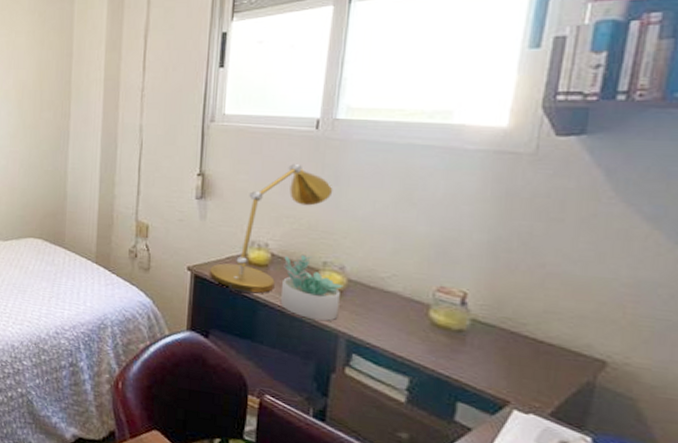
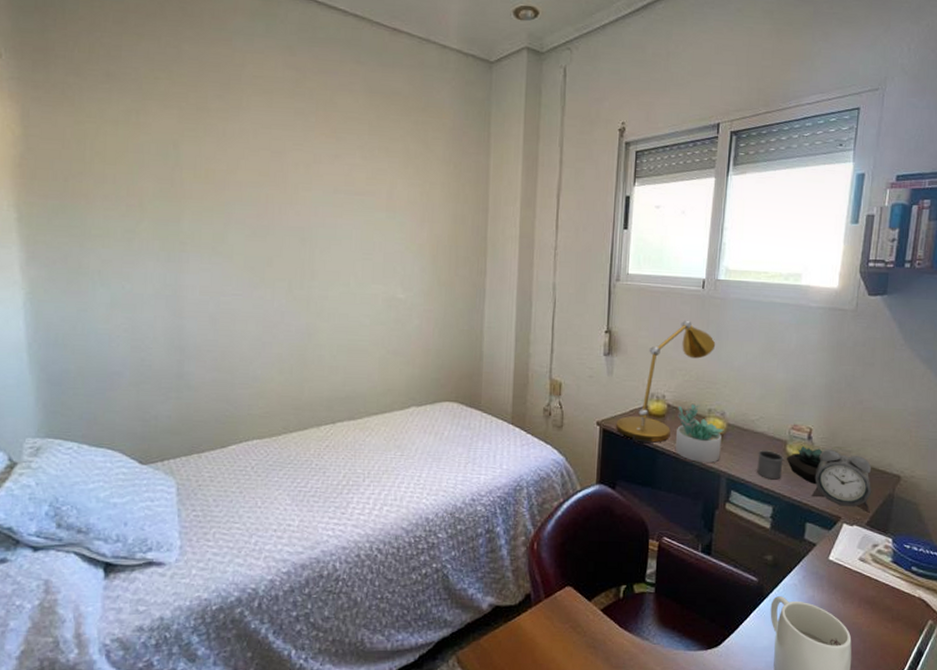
mug: none [388,311,425,348] -> present [757,449,784,480]
succulent plant: none [428,313,483,358] -> present [786,447,823,484]
alarm clock: none [465,318,560,402] -> present [811,449,872,513]

